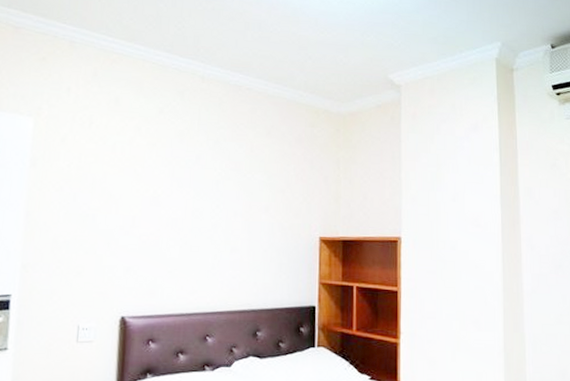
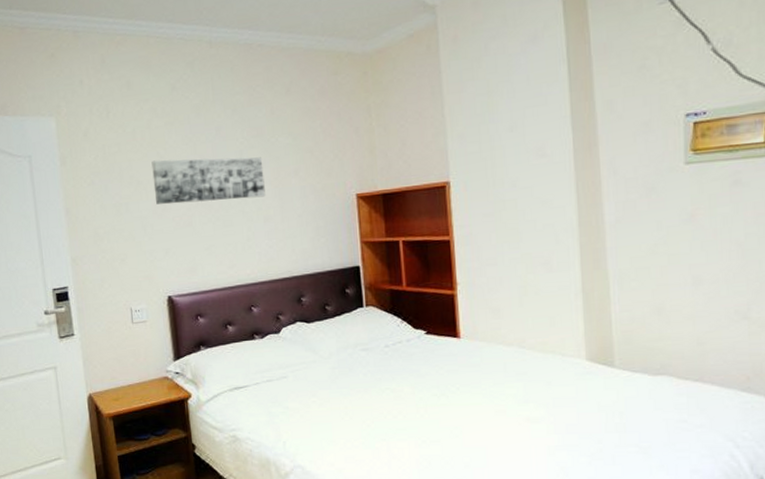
wall art: none [125,177,237,228] -> present [151,157,266,205]

